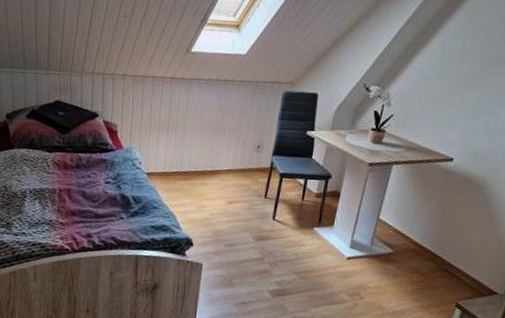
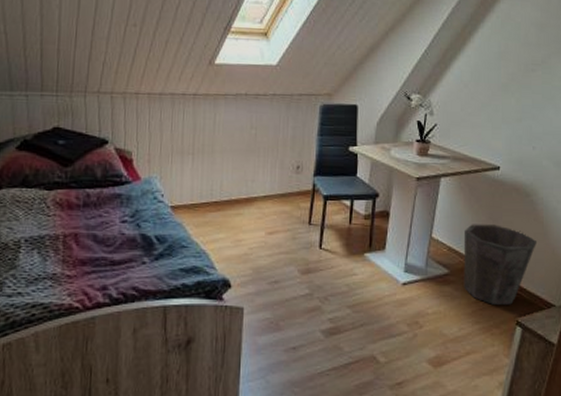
waste bin: none [406,210,486,288] -> present [463,224,538,305]

